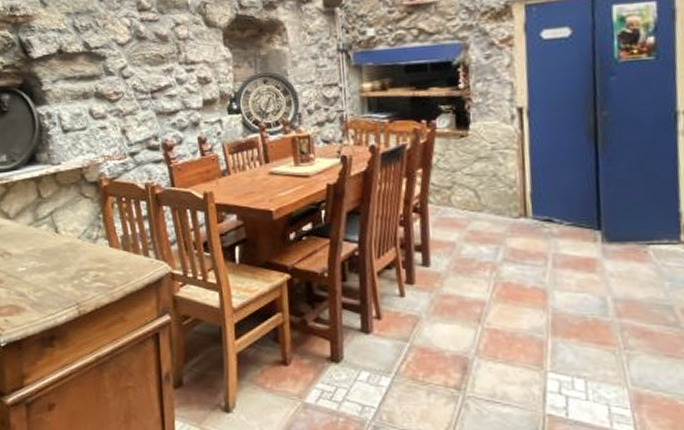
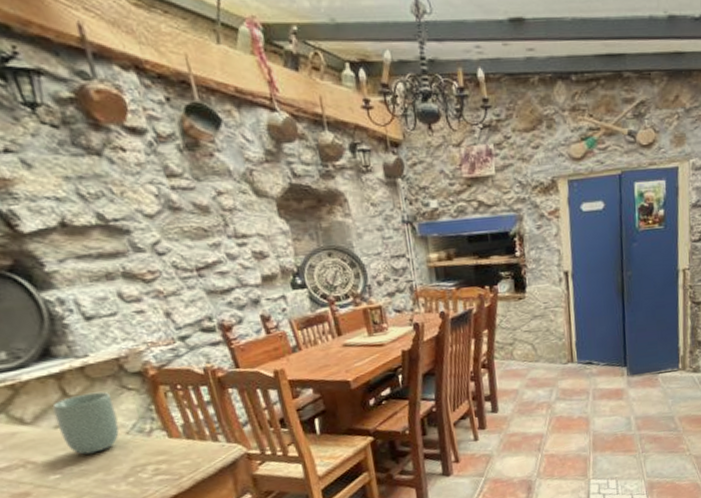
cup: none [30,197,74,252] -> present [52,391,120,455]

